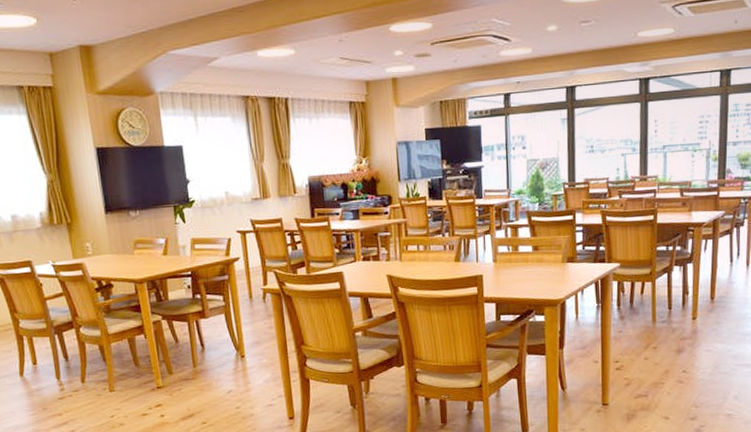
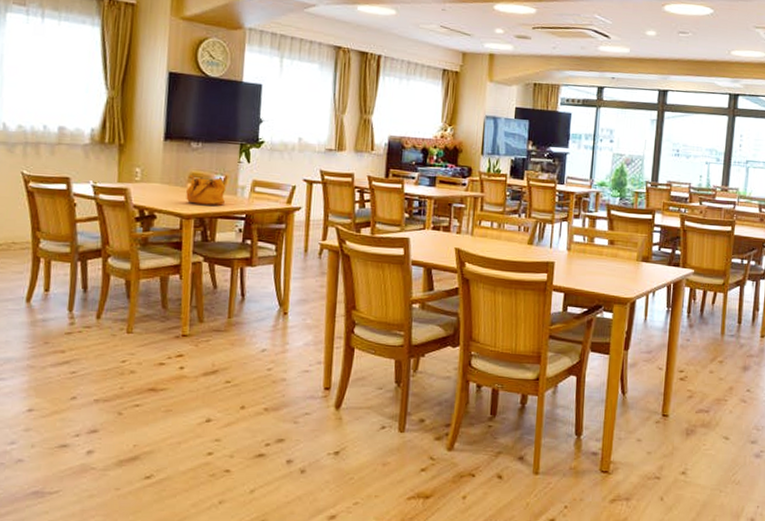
handbag: none [134,238,170,269] -> present [186,174,226,206]

